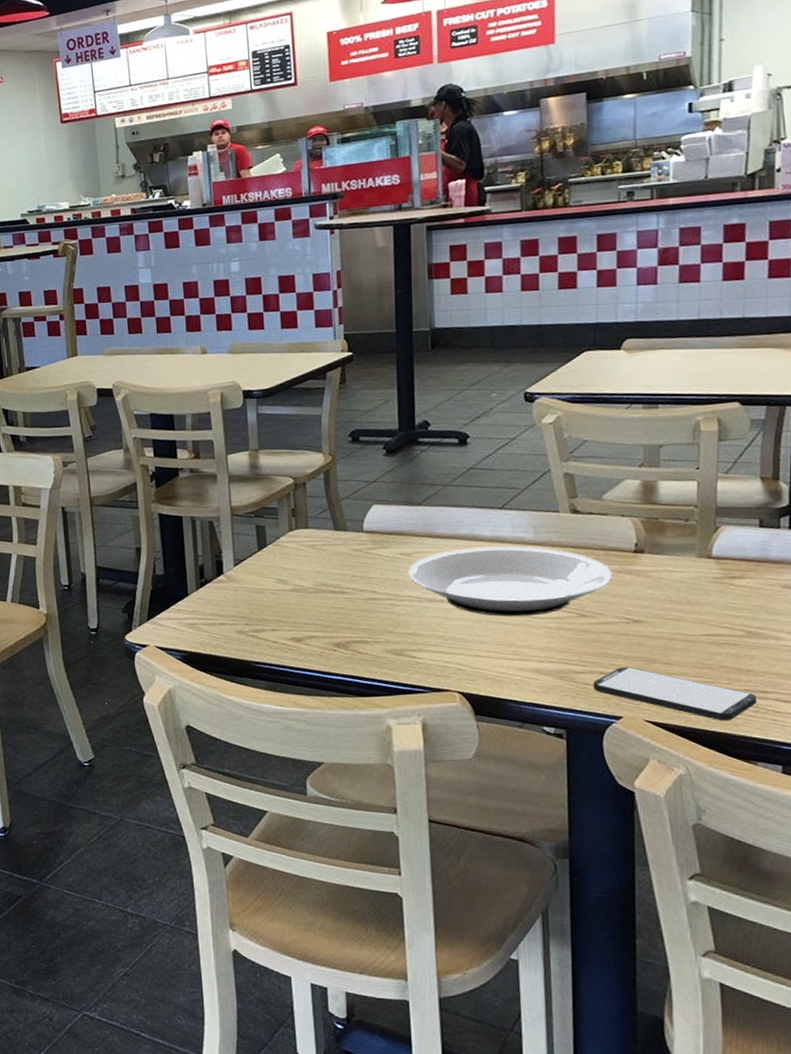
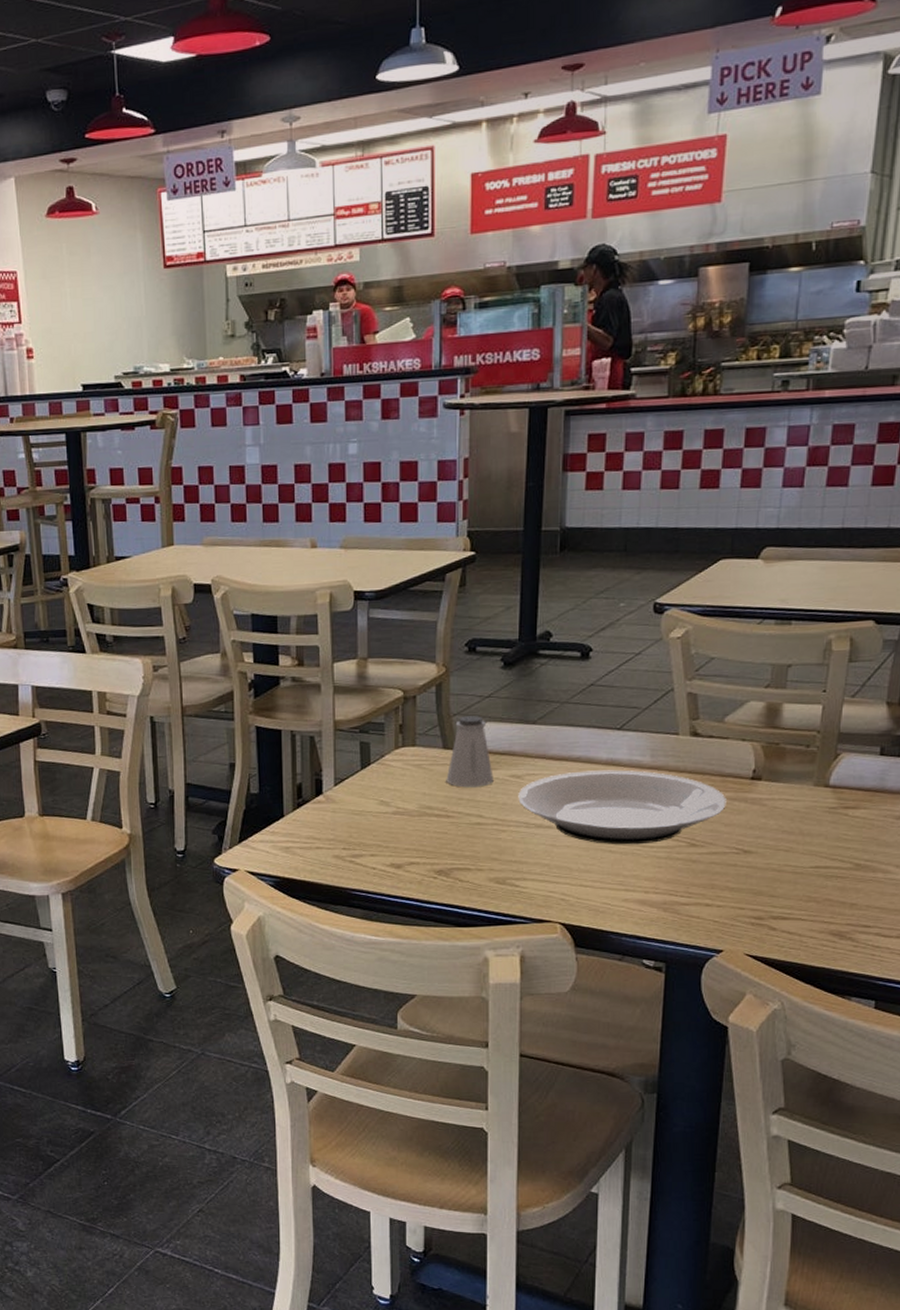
saltshaker: none [339,499,384,565] -> present [446,716,494,787]
smartphone: present [593,667,758,721] -> none [697,899,859,956]

